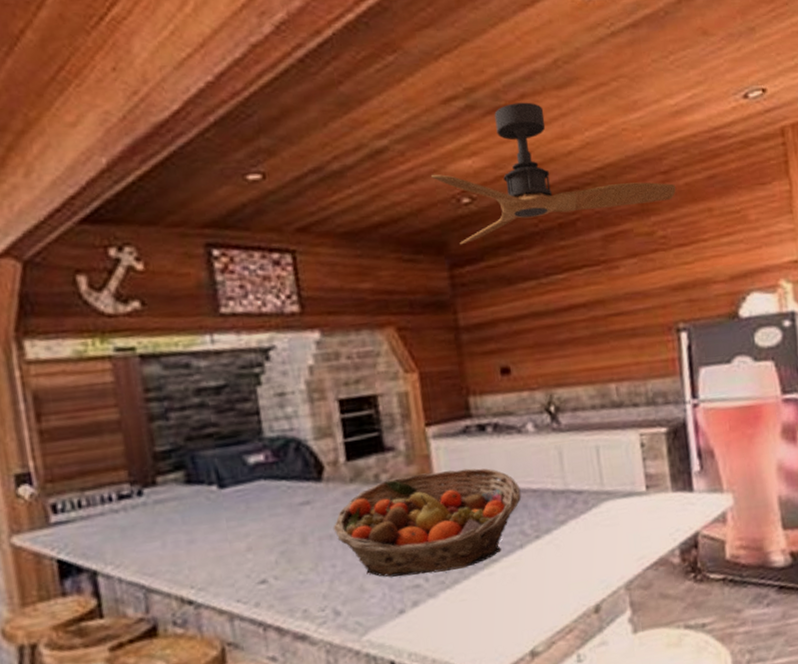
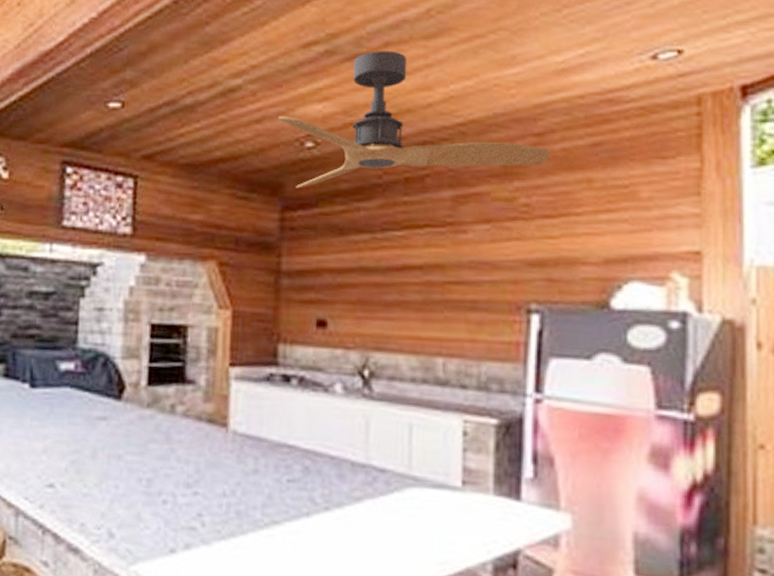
fruit basket: present [333,468,522,577] -> none [123,412,317,522]

